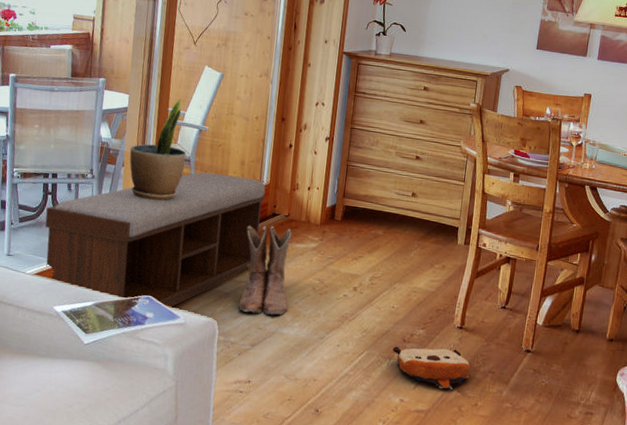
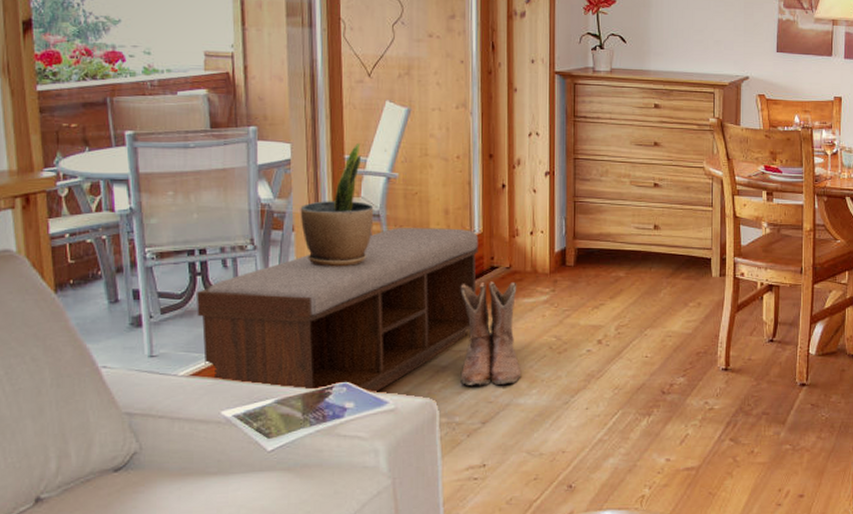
plush toy: present [392,346,472,389] -> none [650,394,743,440]

